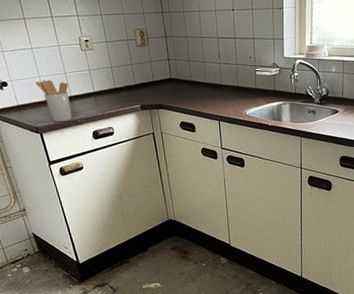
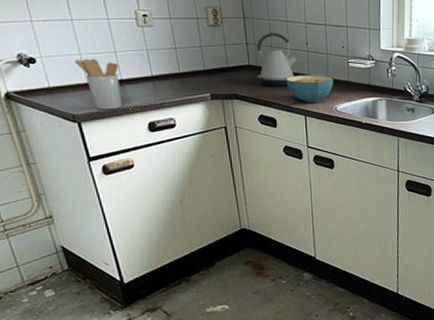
kettle: none [177,48,212,97] -> present [256,33,298,87]
cereal bowl: none [202,84,243,110] -> present [286,75,334,103]

